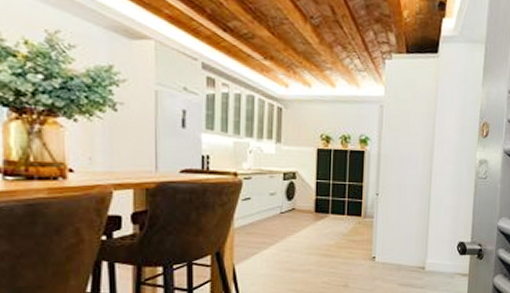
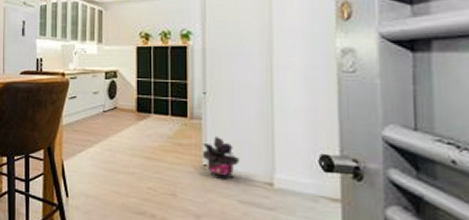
potted plant: none [372,231,402,268] -> present [202,135,240,179]

